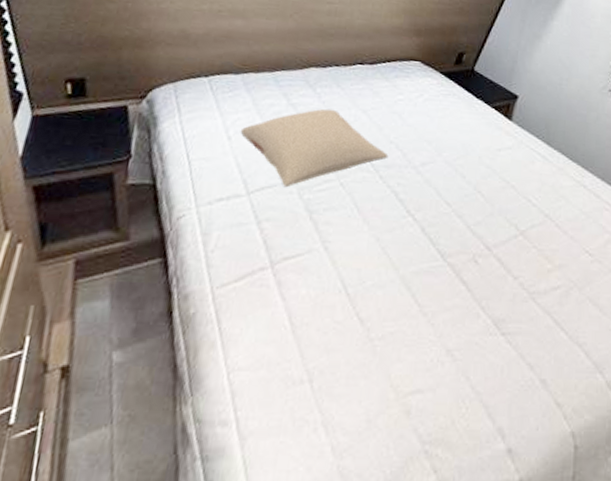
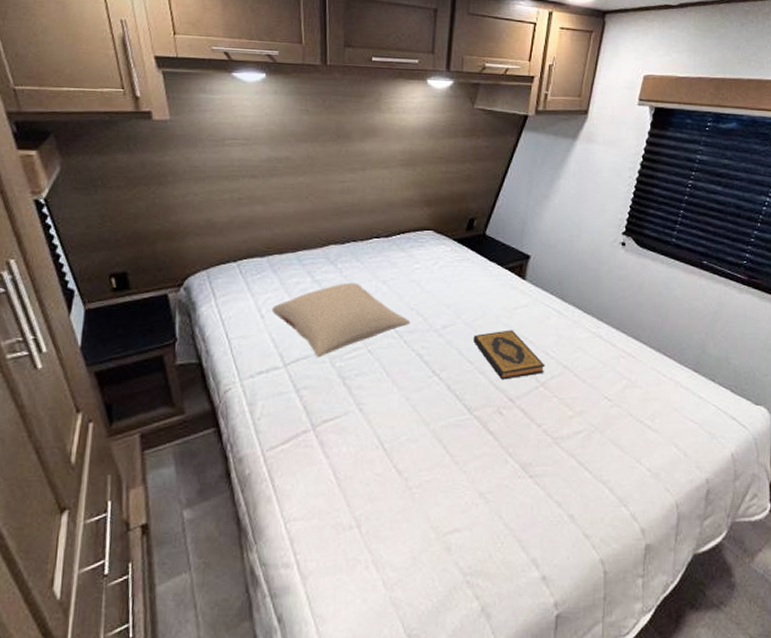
hardback book: none [453,172,526,226] -> present [473,330,545,380]

